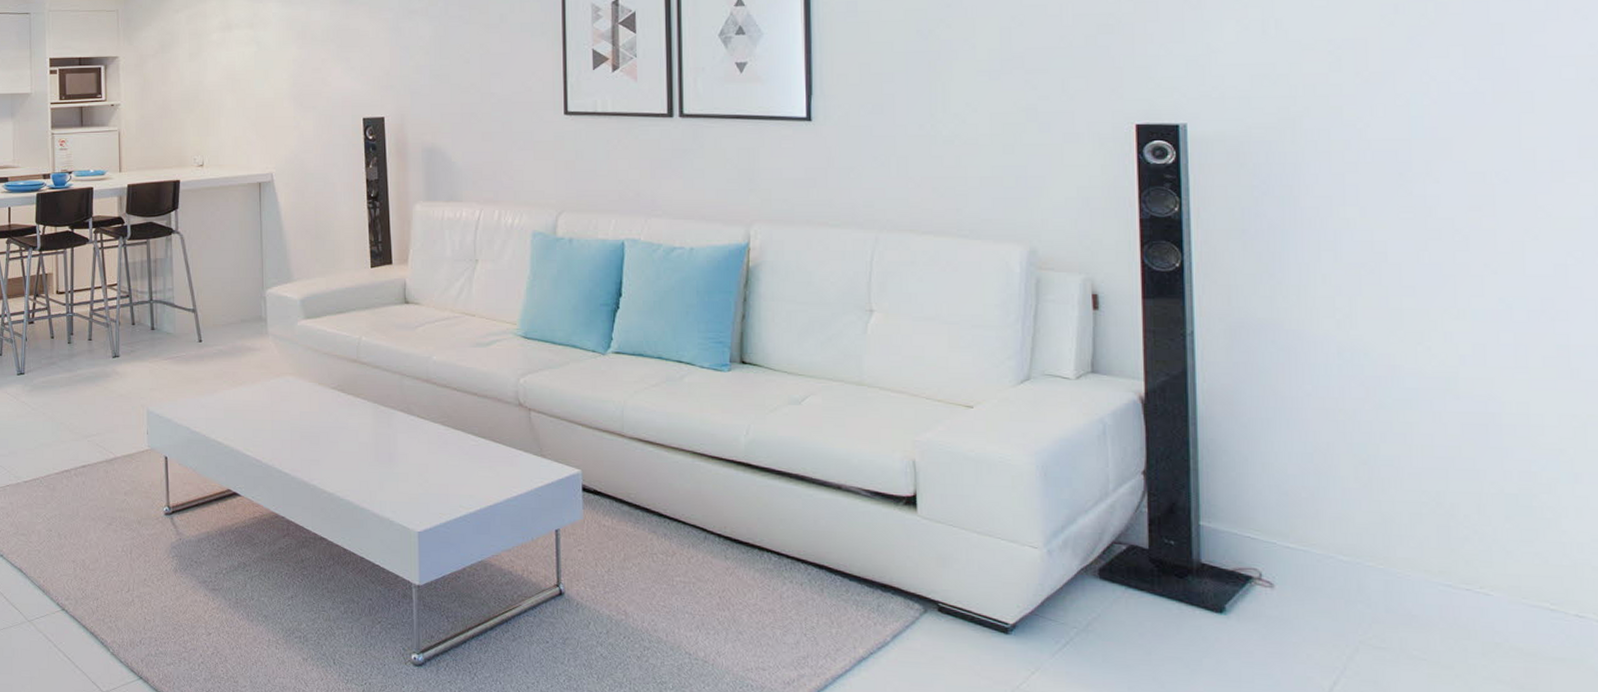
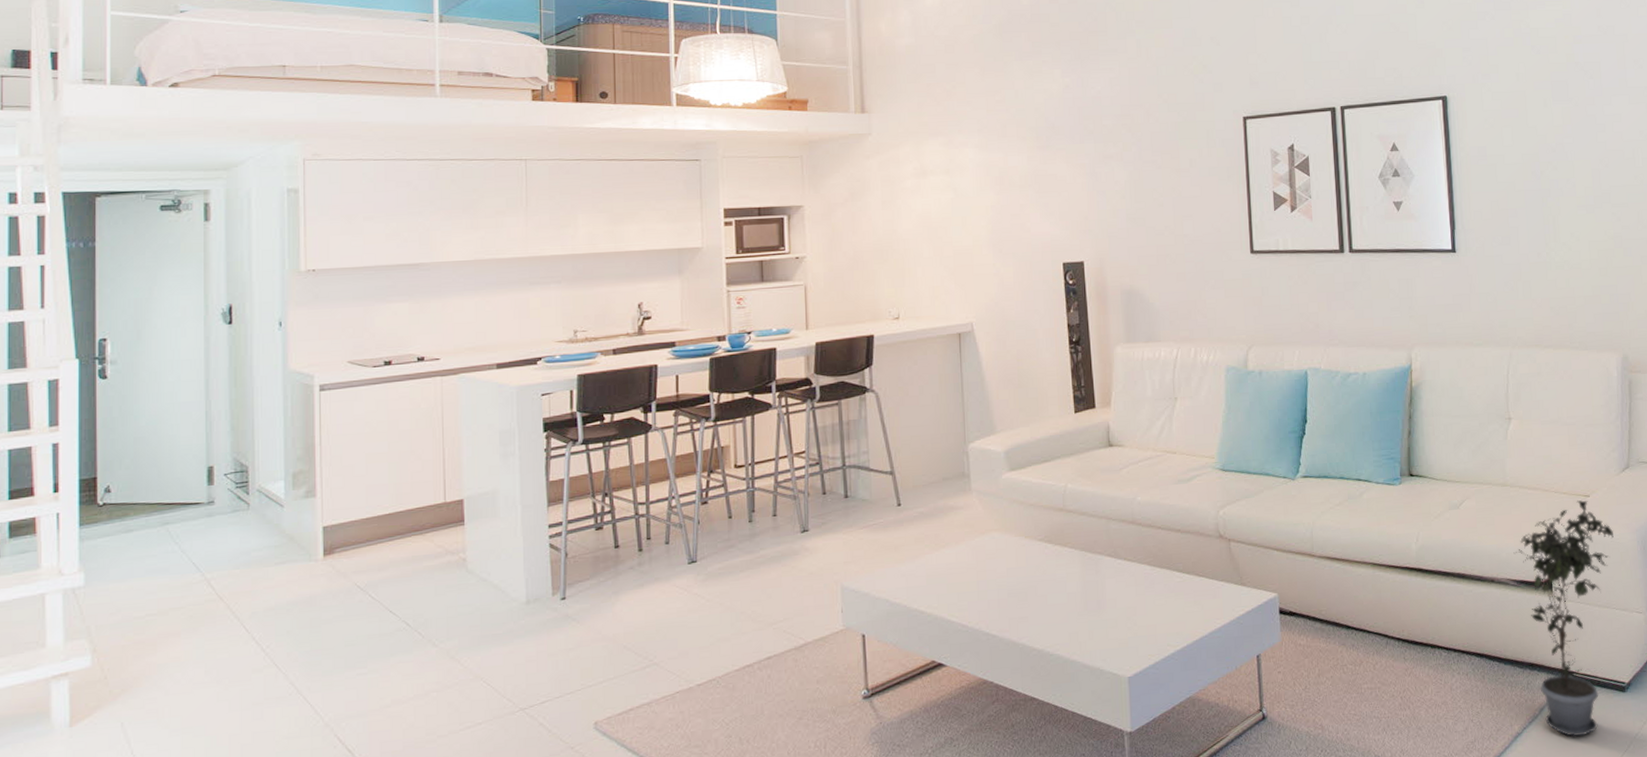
potted plant: none [868,411,1003,674] -> present [1513,500,1614,737]

